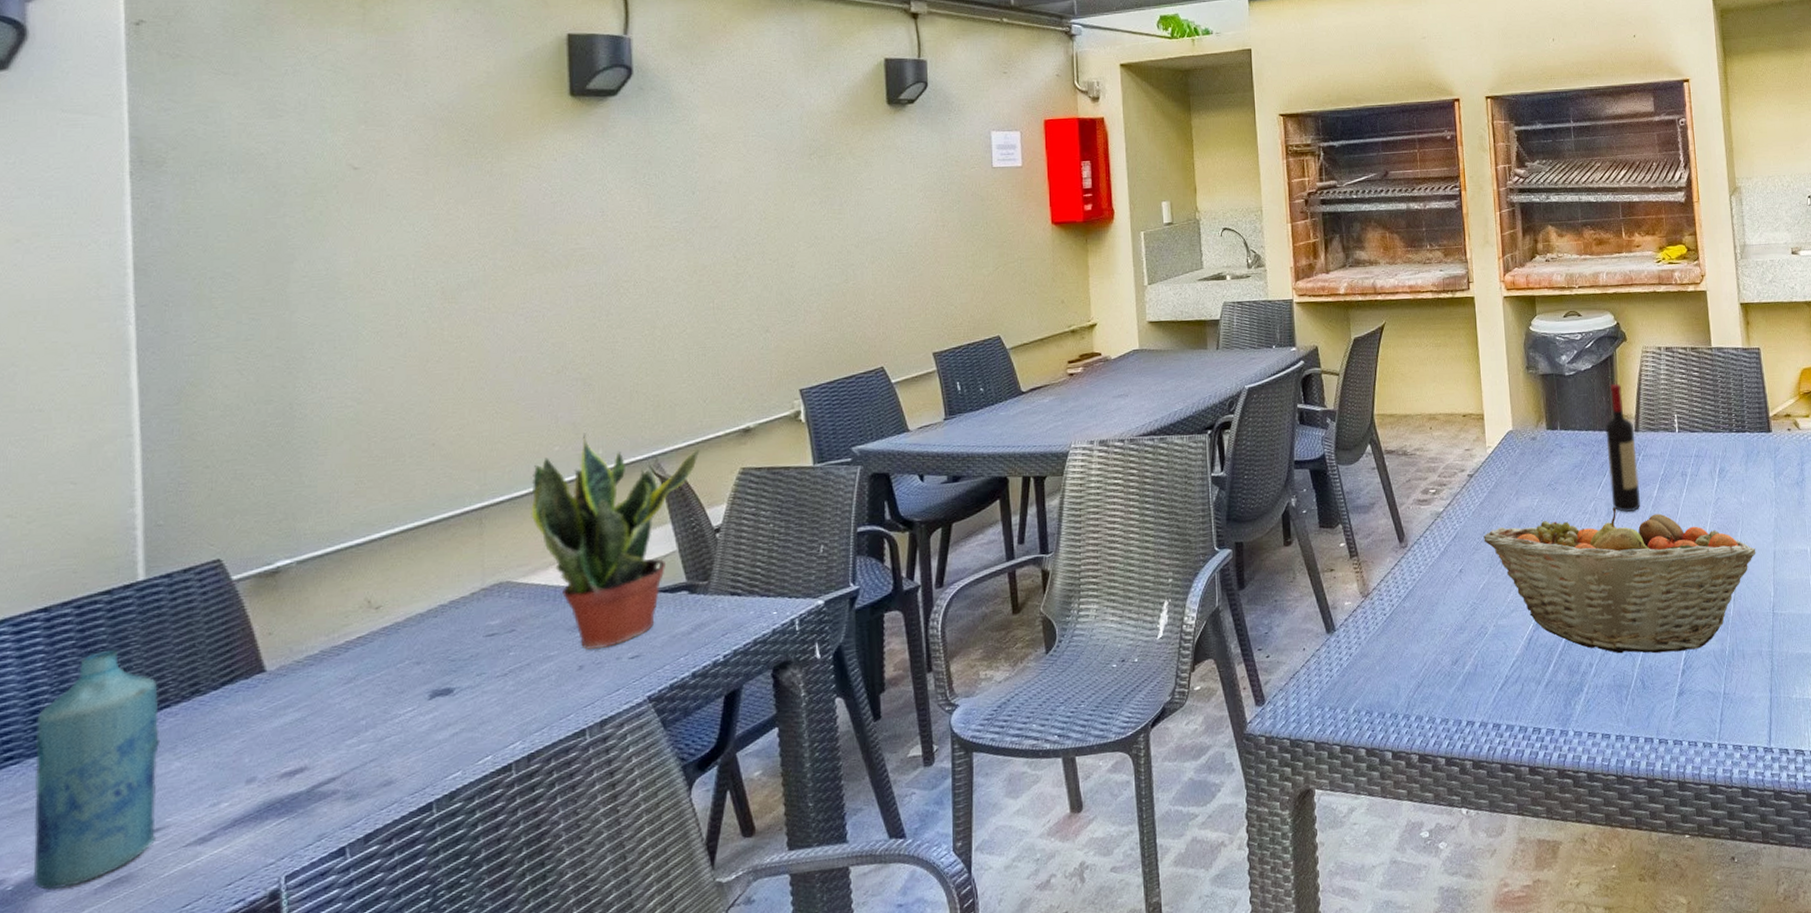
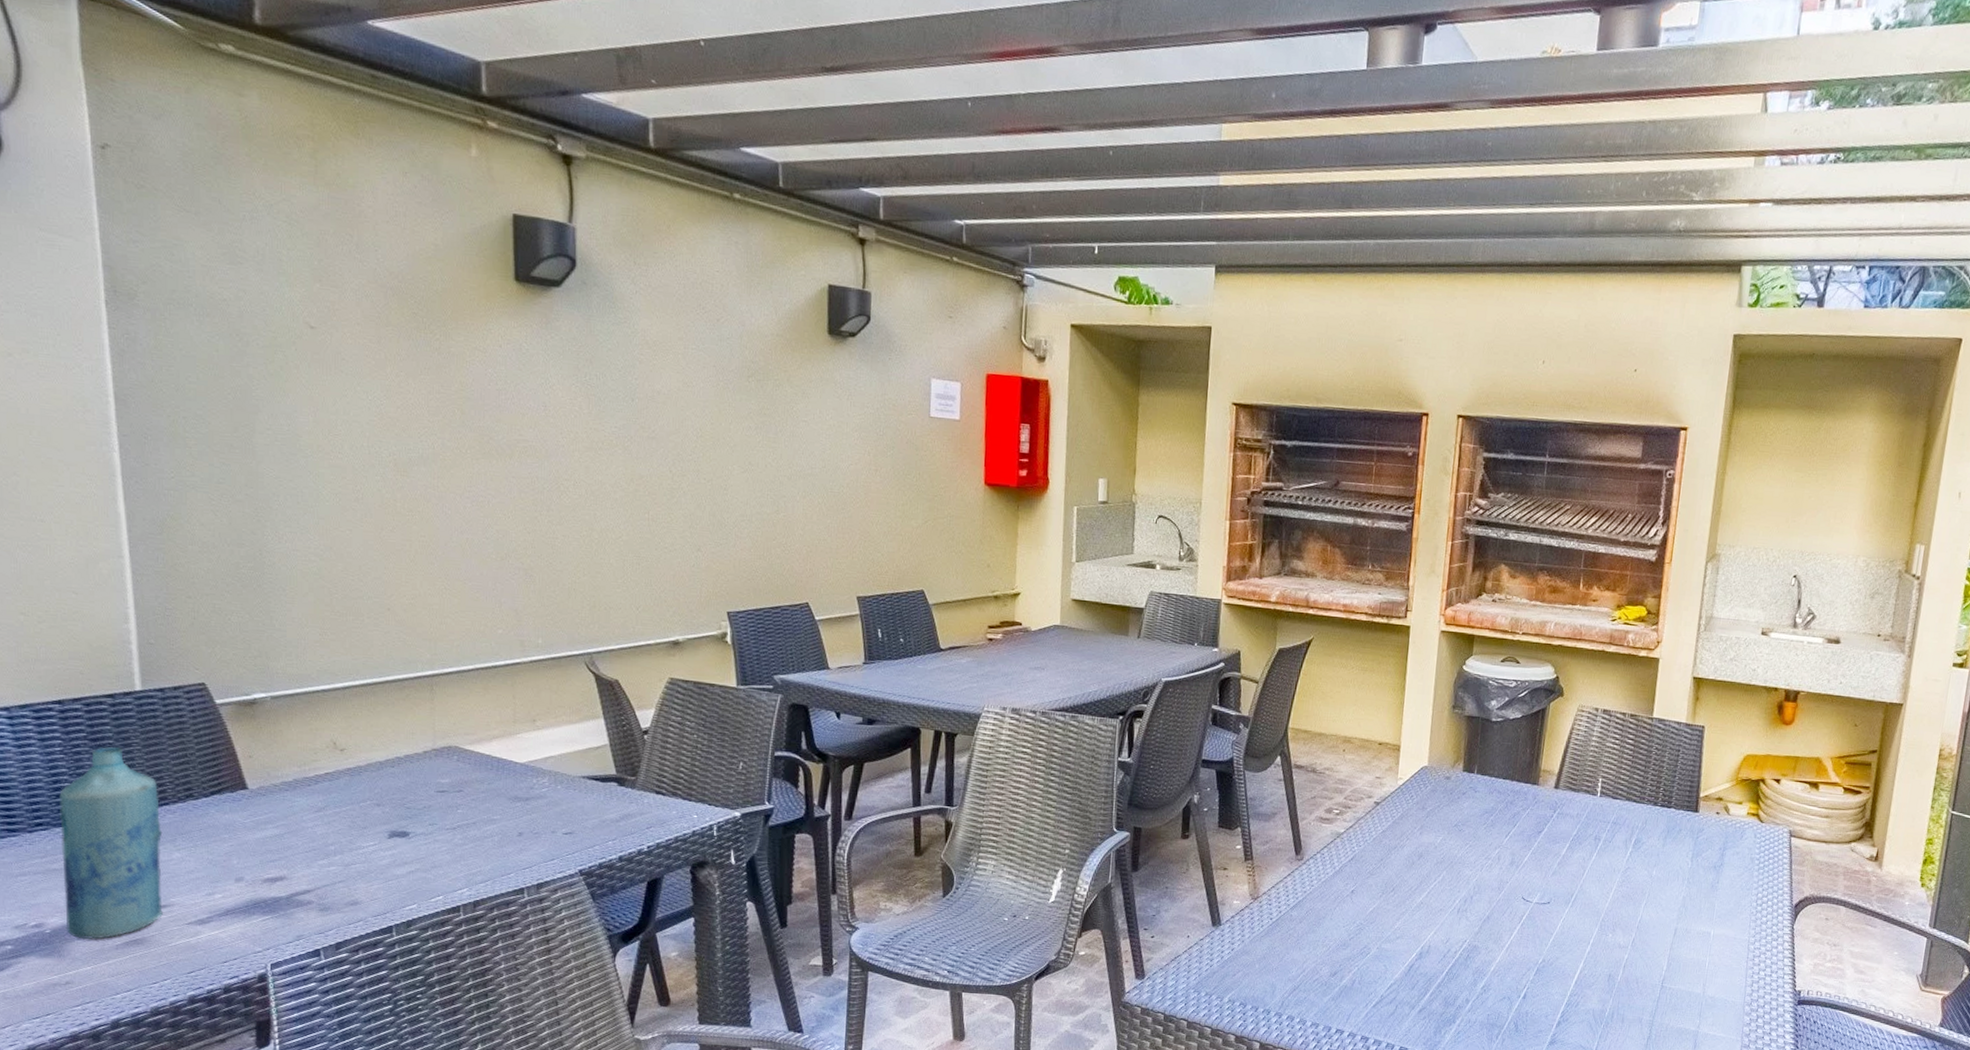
potted plant: present [531,433,700,650] -> none [476,621,632,821]
fruit basket: present [1483,507,1756,654] -> none [1380,857,1657,1005]
wine bottle: present [1605,384,1640,513] -> none [1517,738,1554,866]

